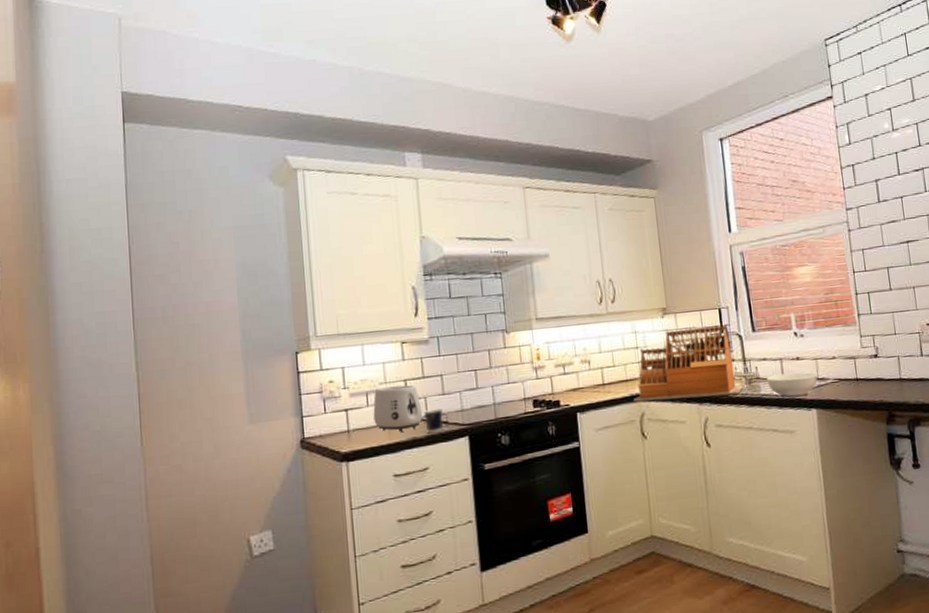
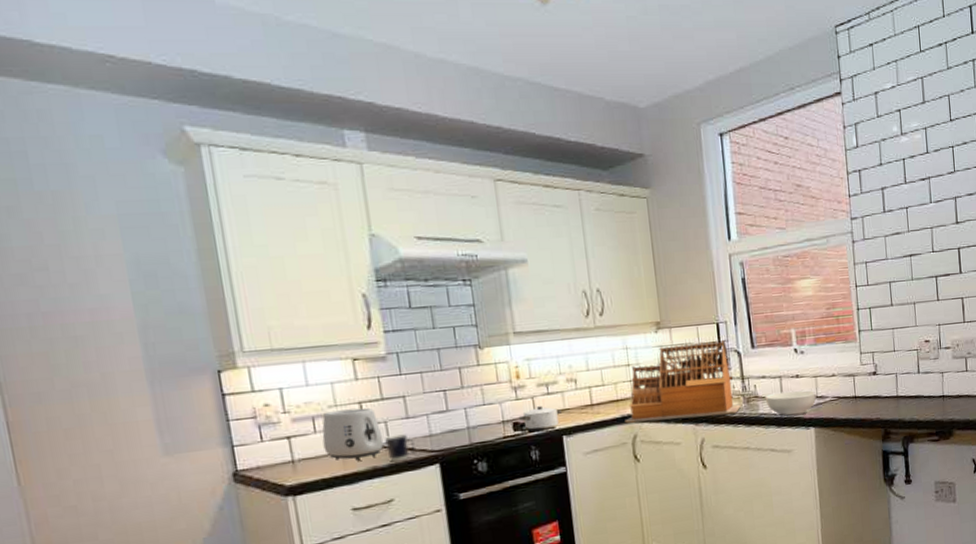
cooking pot: none [538,385,576,408] -> present [518,406,562,431]

